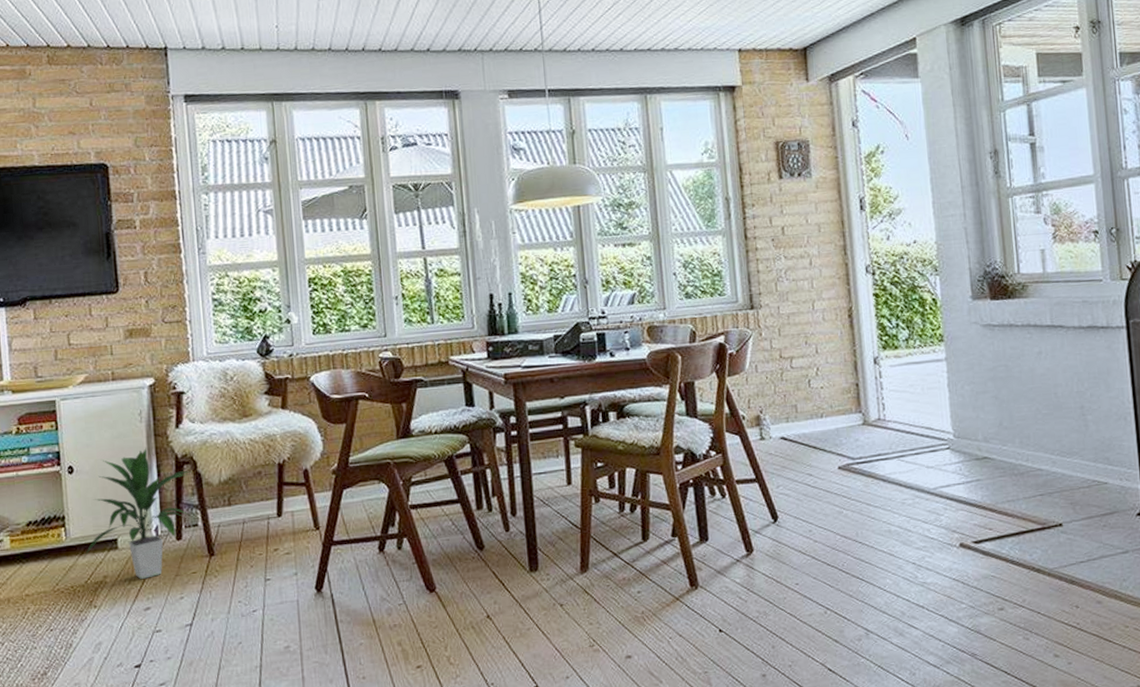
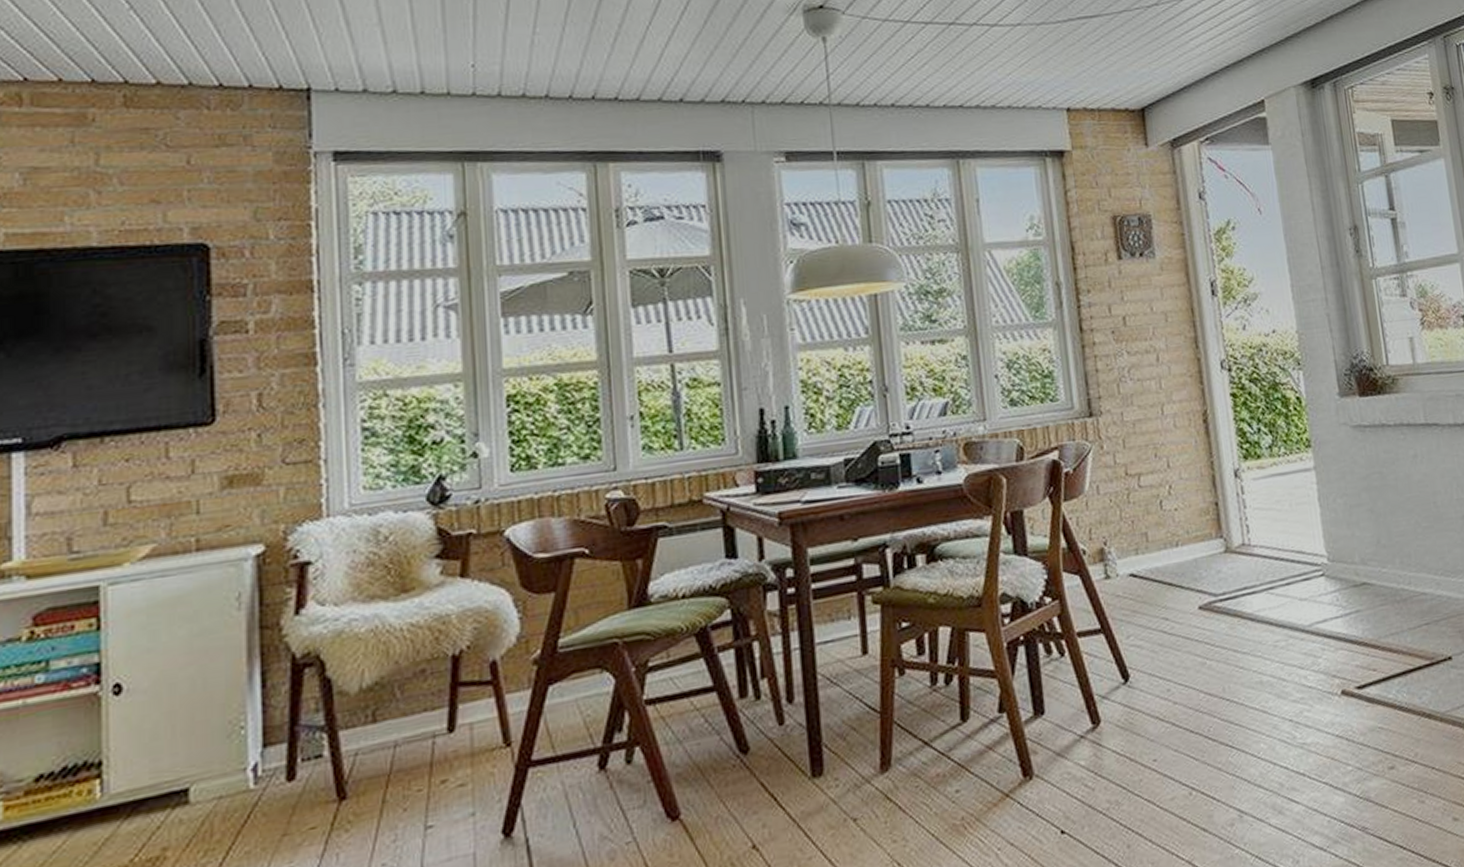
indoor plant: present [84,447,192,579] -> none [131,646,318,847]

